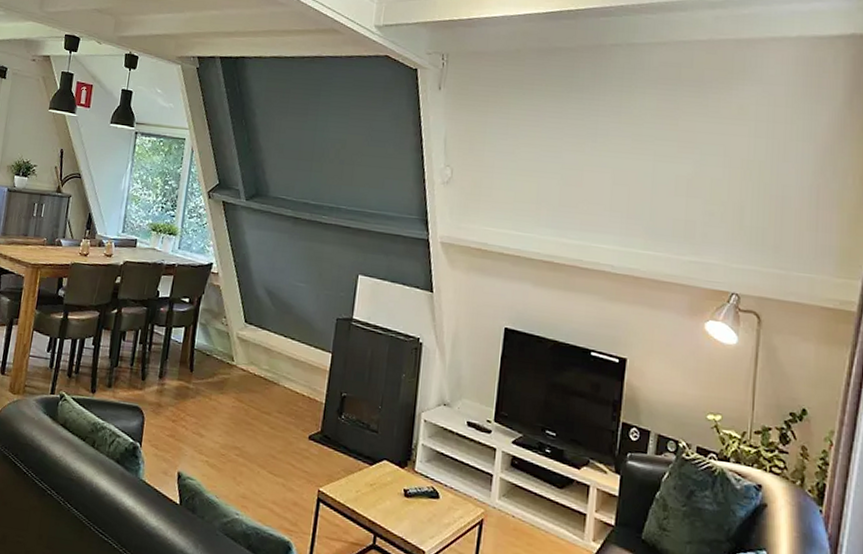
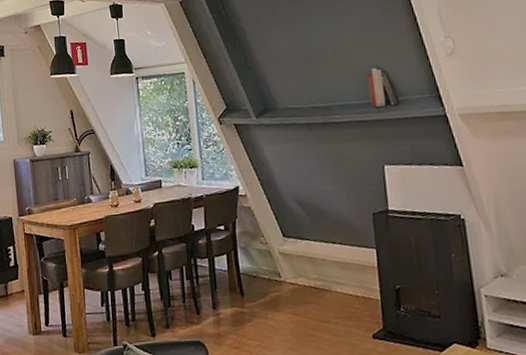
books: none [360,178,386,220] -> present [367,67,398,107]

